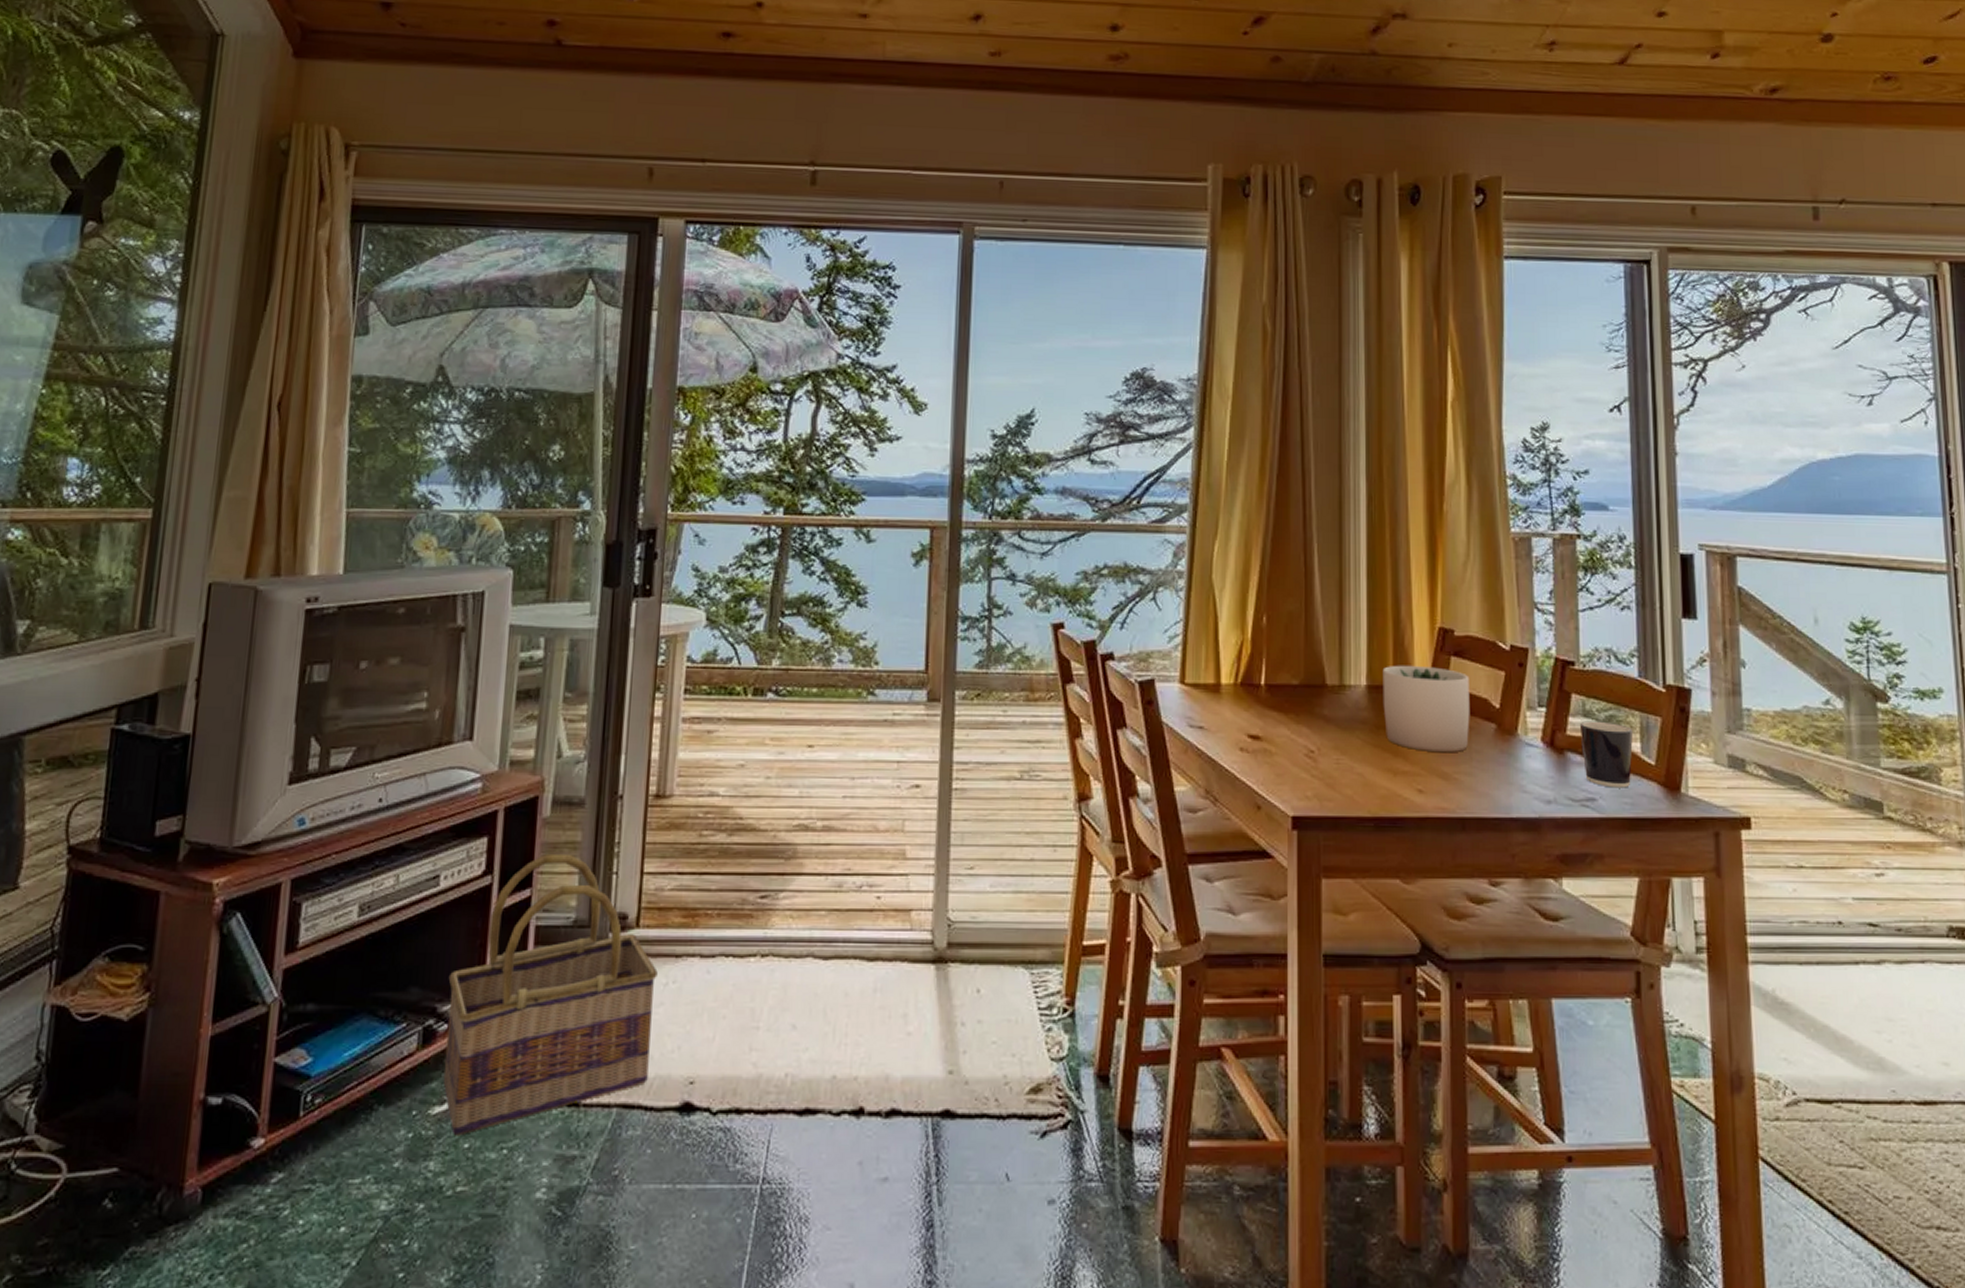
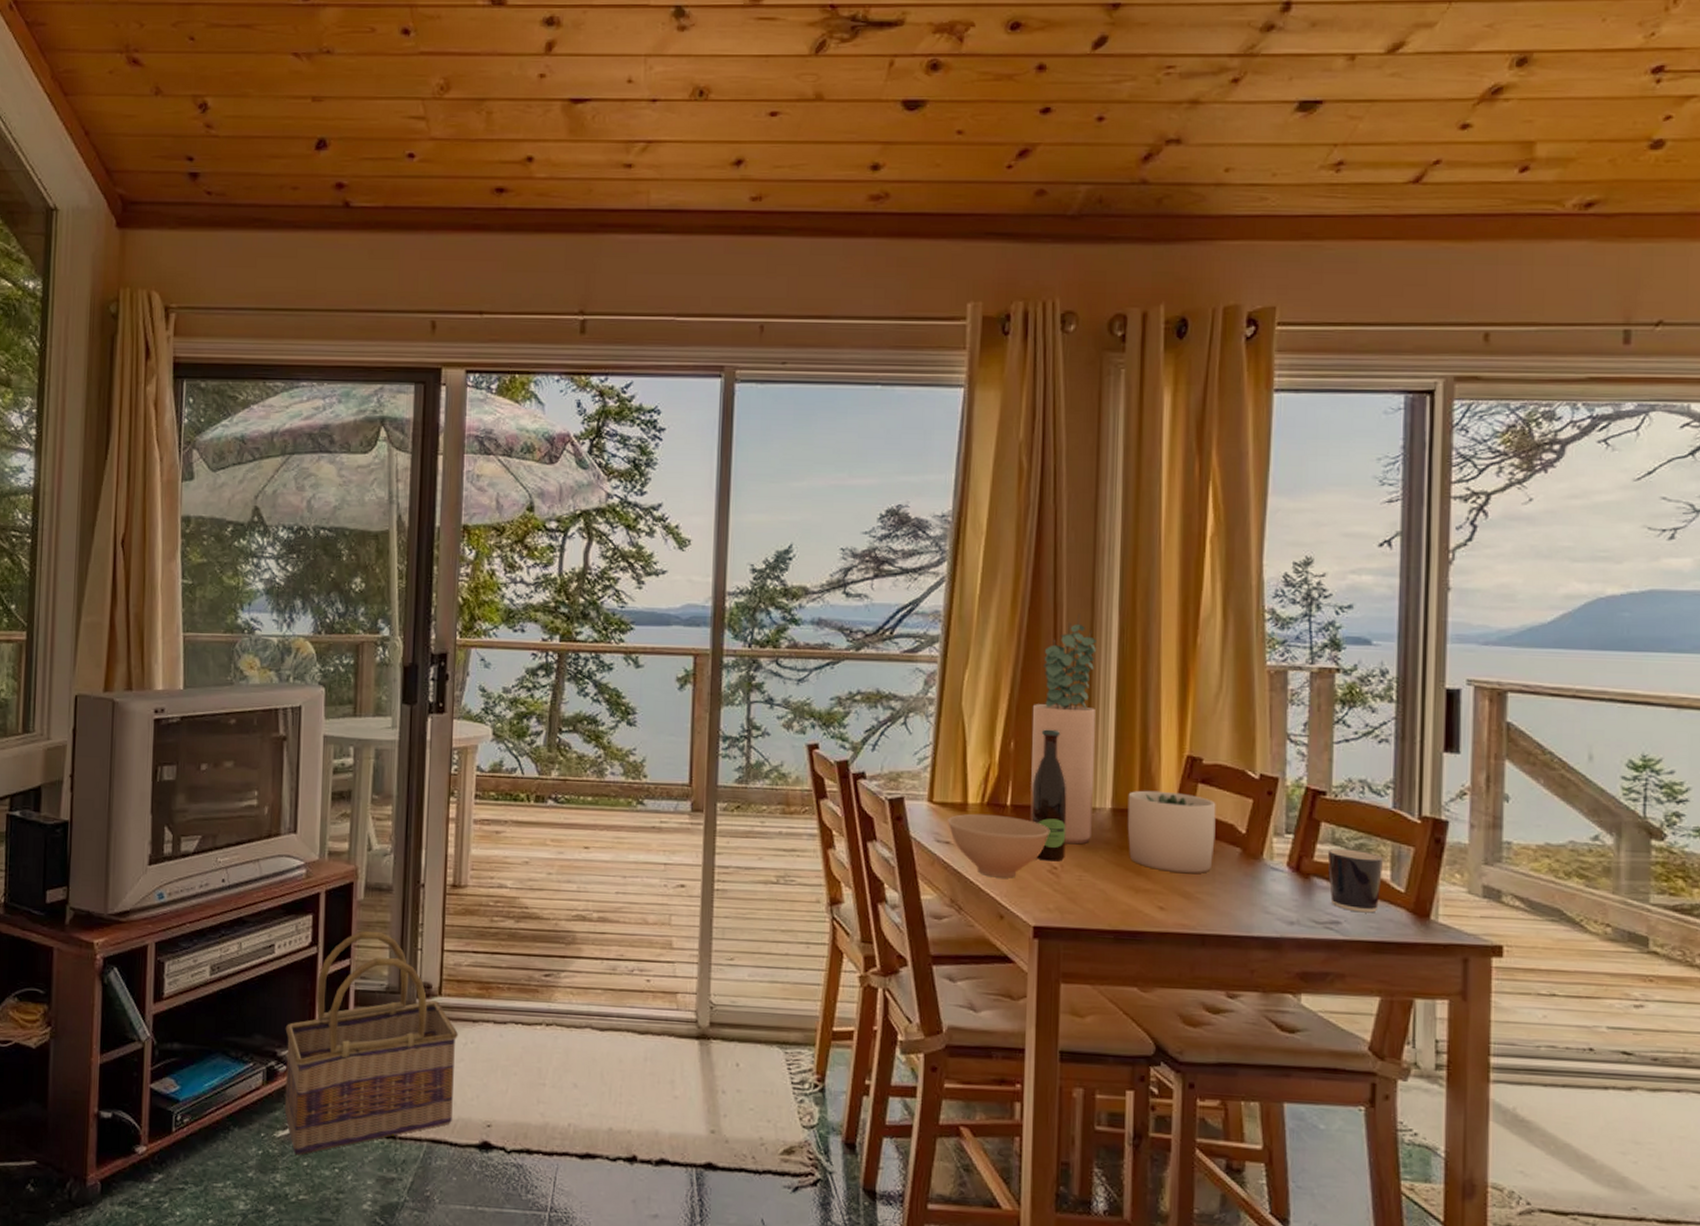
bowl: none [1200,695,1306,764] -> present [948,813,1051,878]
vase: none [1284,481,1347,725] -> present [1030,614,1096,845]
bottle: none [1286,602,1322,744] -> present [1031,729,1068,862]

